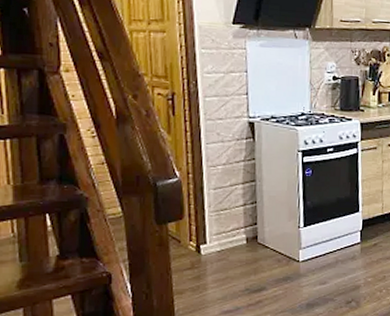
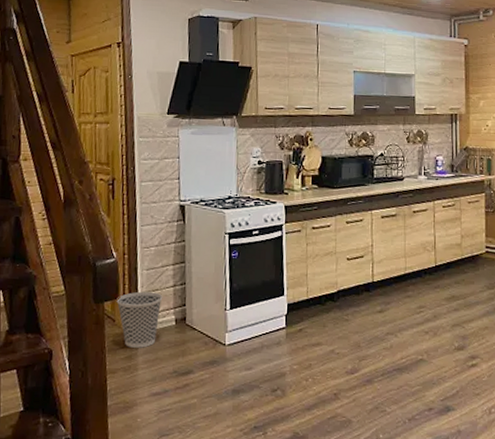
wastebasket: none [181,211,232,268] -> present [116,291,163,348]

